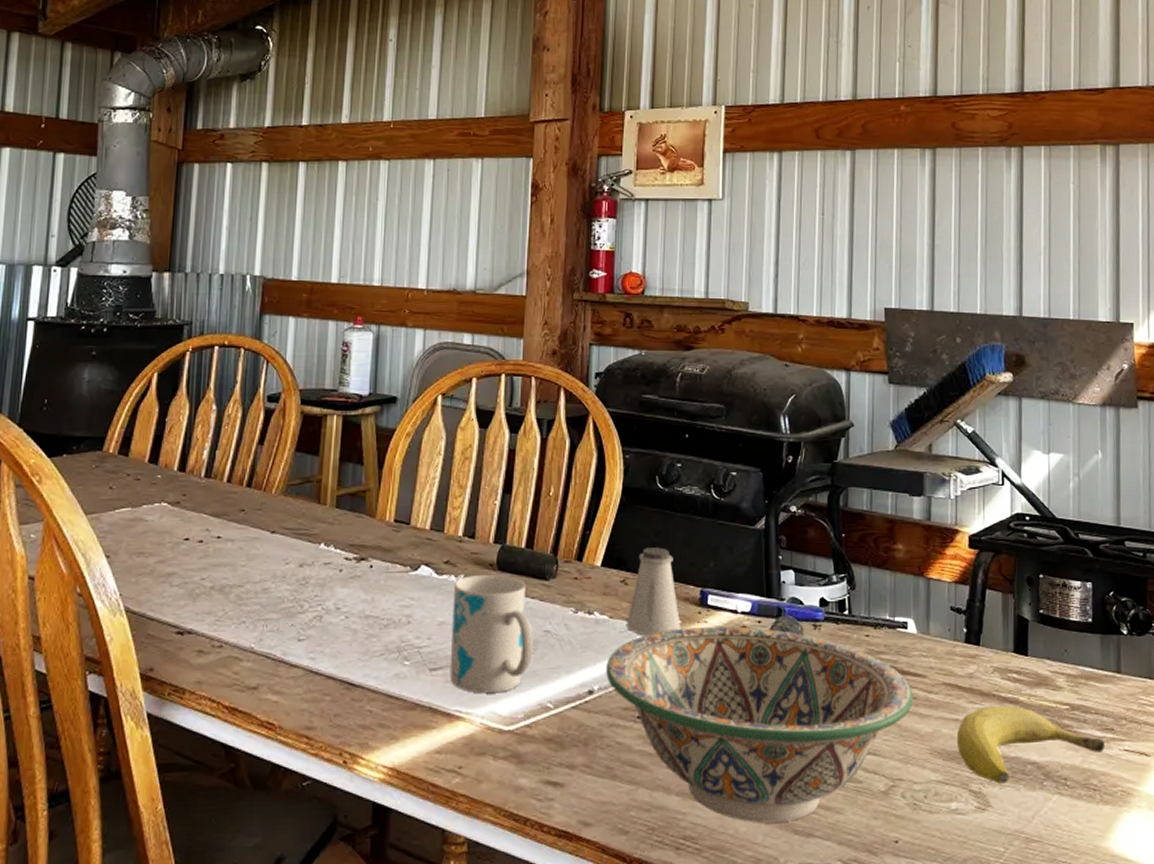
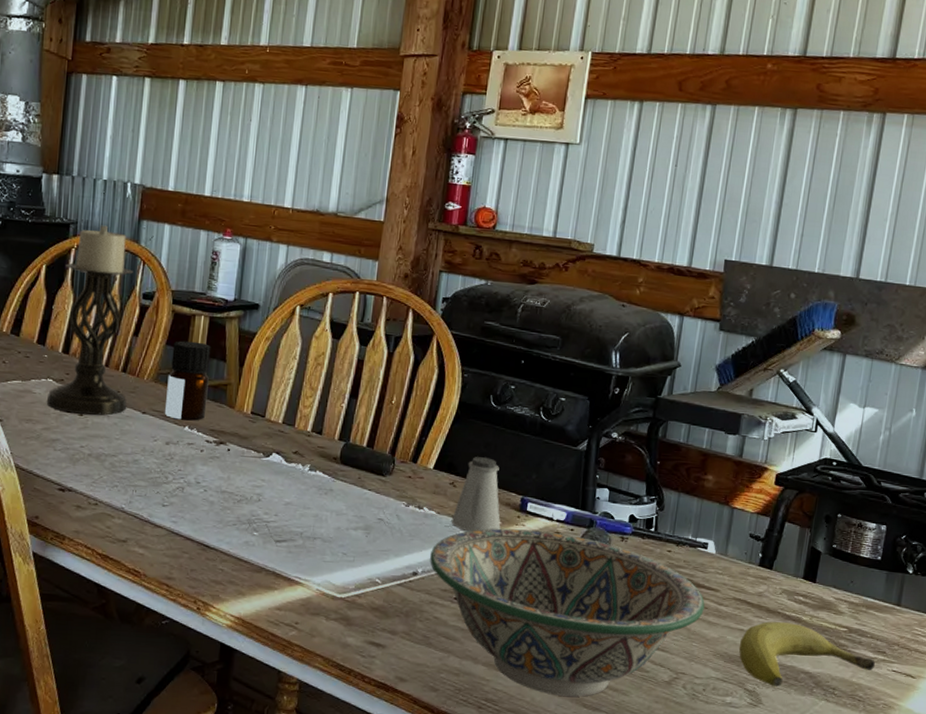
candle holder: none [160,323,257,541] -> present [46,225,134,415]
bottle: none [297,445,346,537] -> present [165,340,211,421]
mug: present [449,574,533,694] -> none [292,465,368,566]

